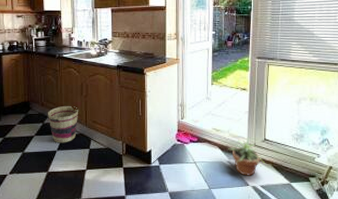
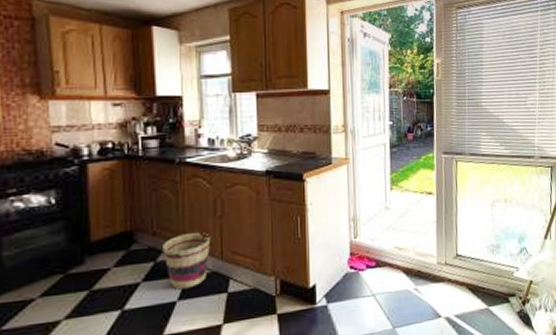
potted plant: present [228,136,265,176] -> none [414,253,458,305]

